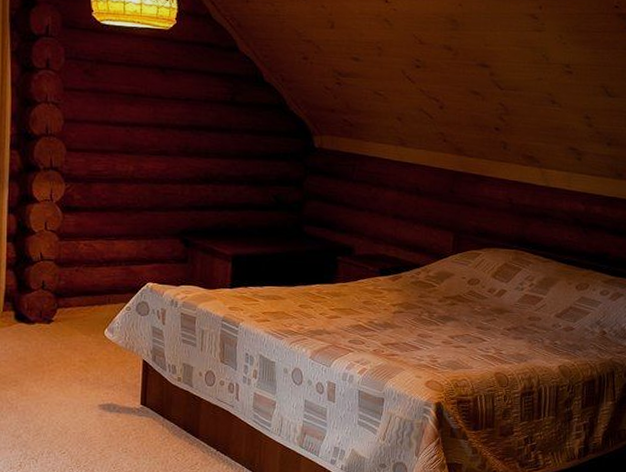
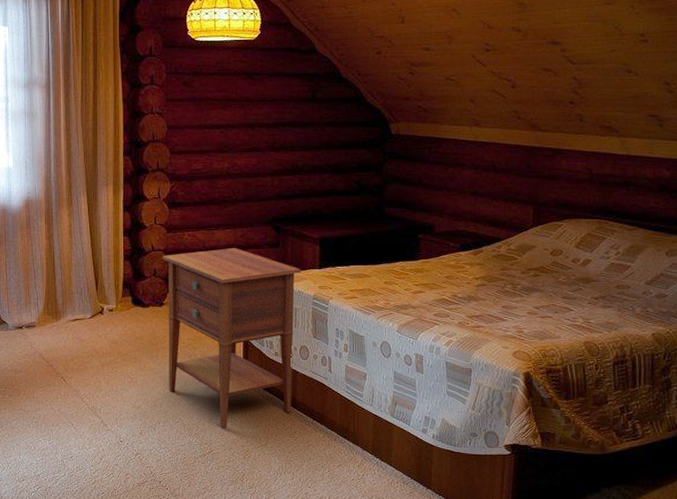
nightstand: none [52,261,211,459] -> present [162,248,301,428]

